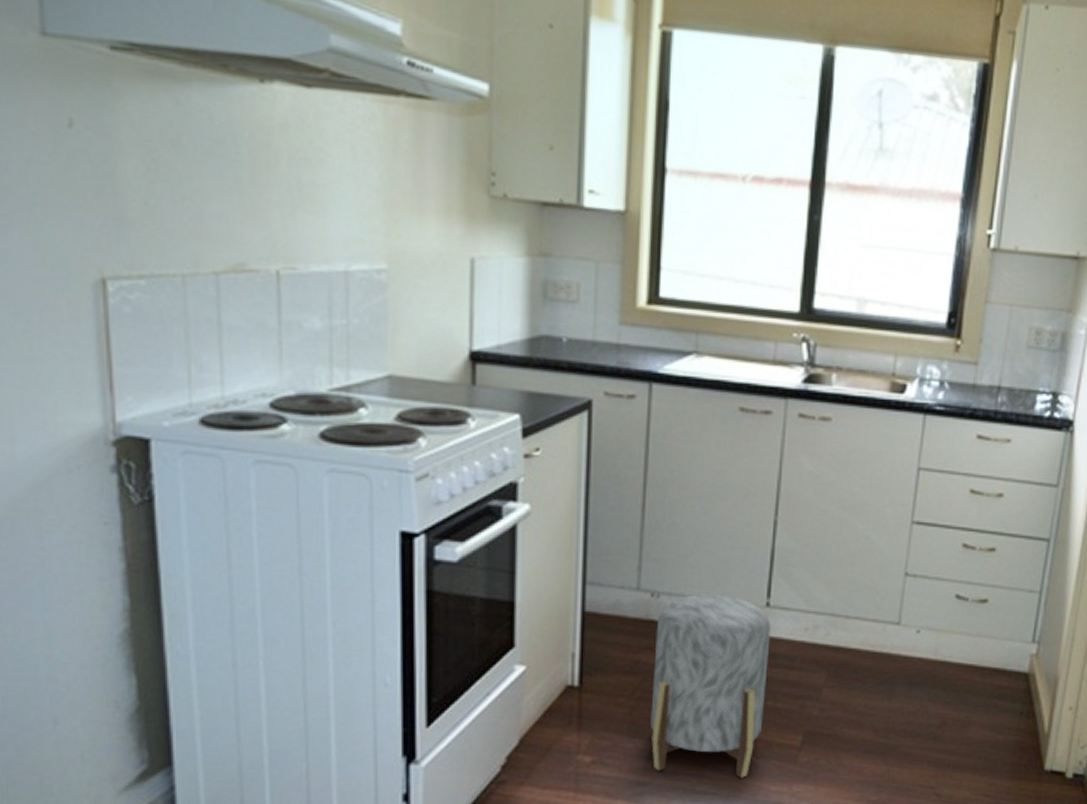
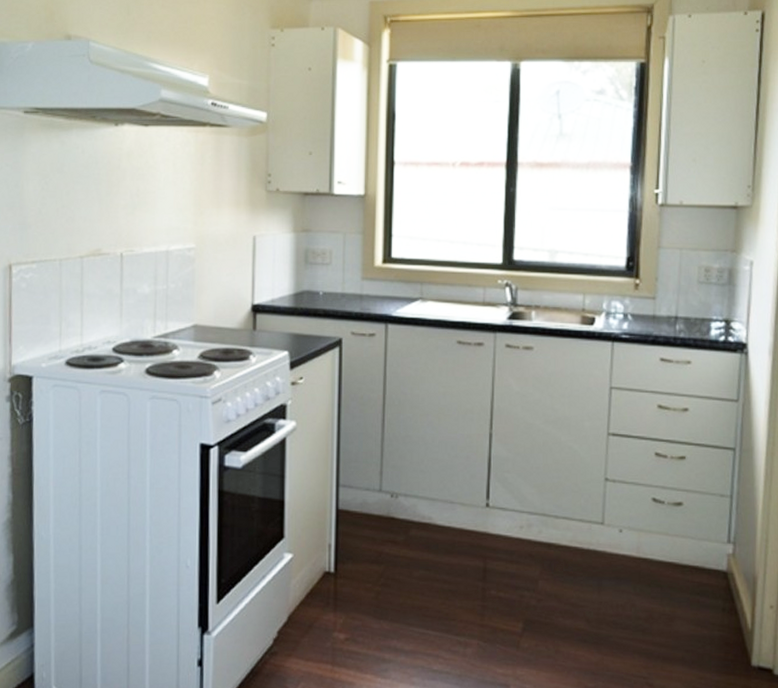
stool: present [650,594,771,778] -> none [393,496,491,660]

